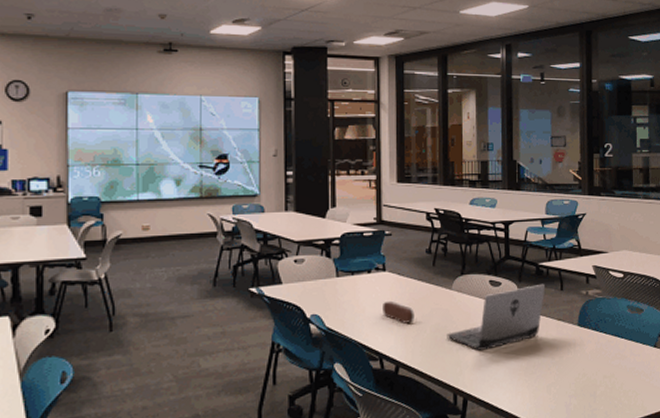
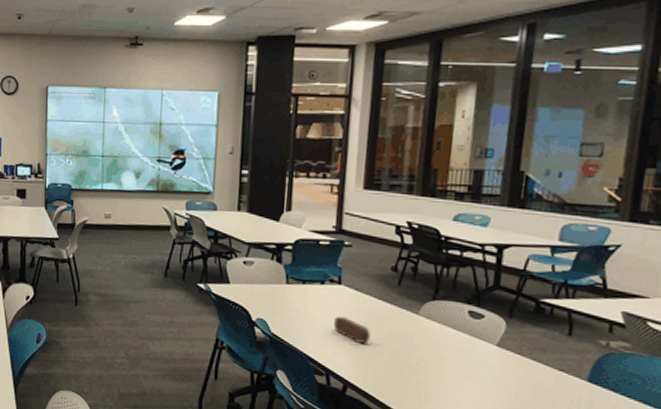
laptop computer: present [445,283,546,351] -> none [405,324,547,388]

